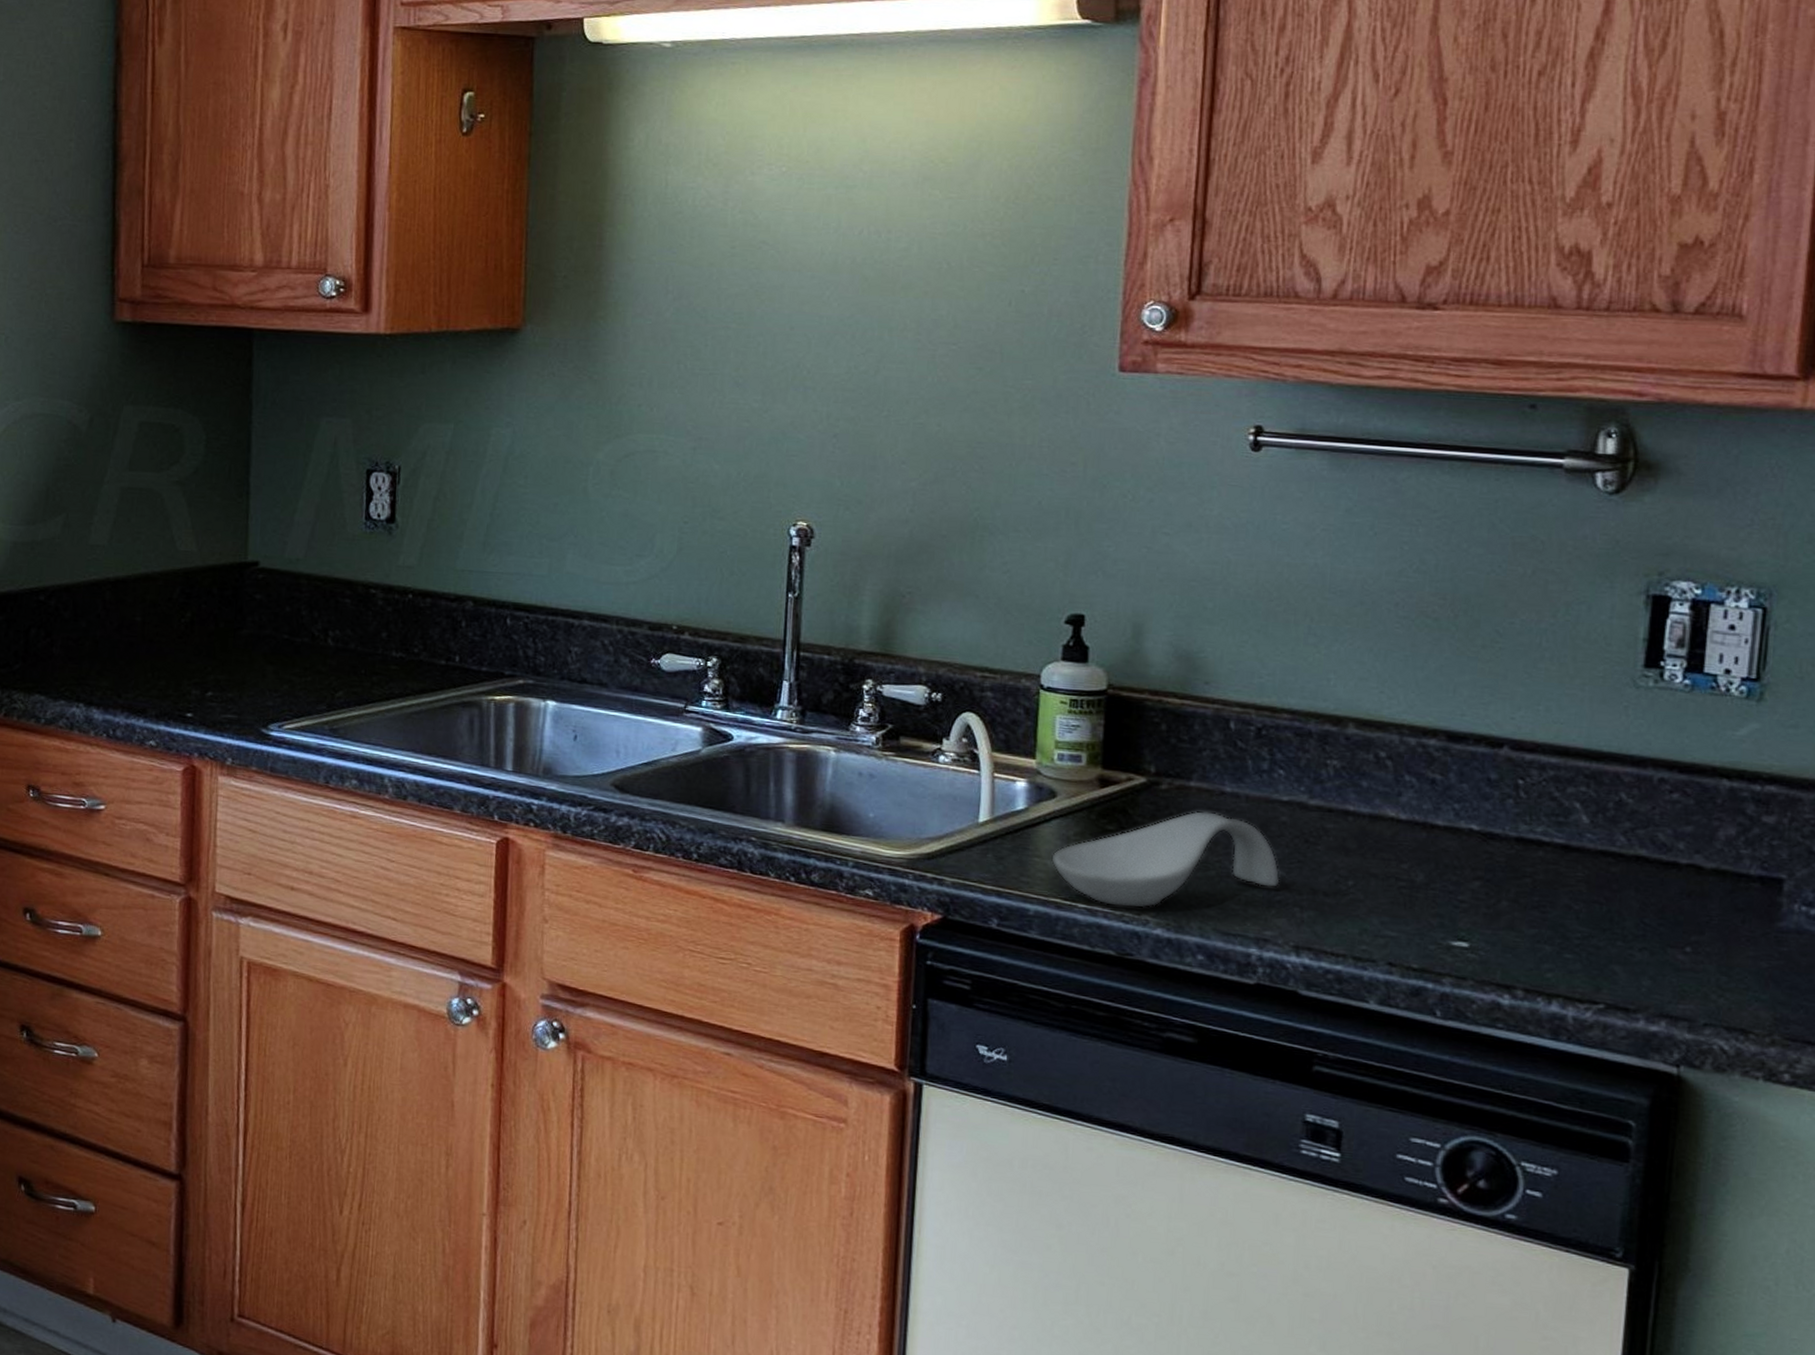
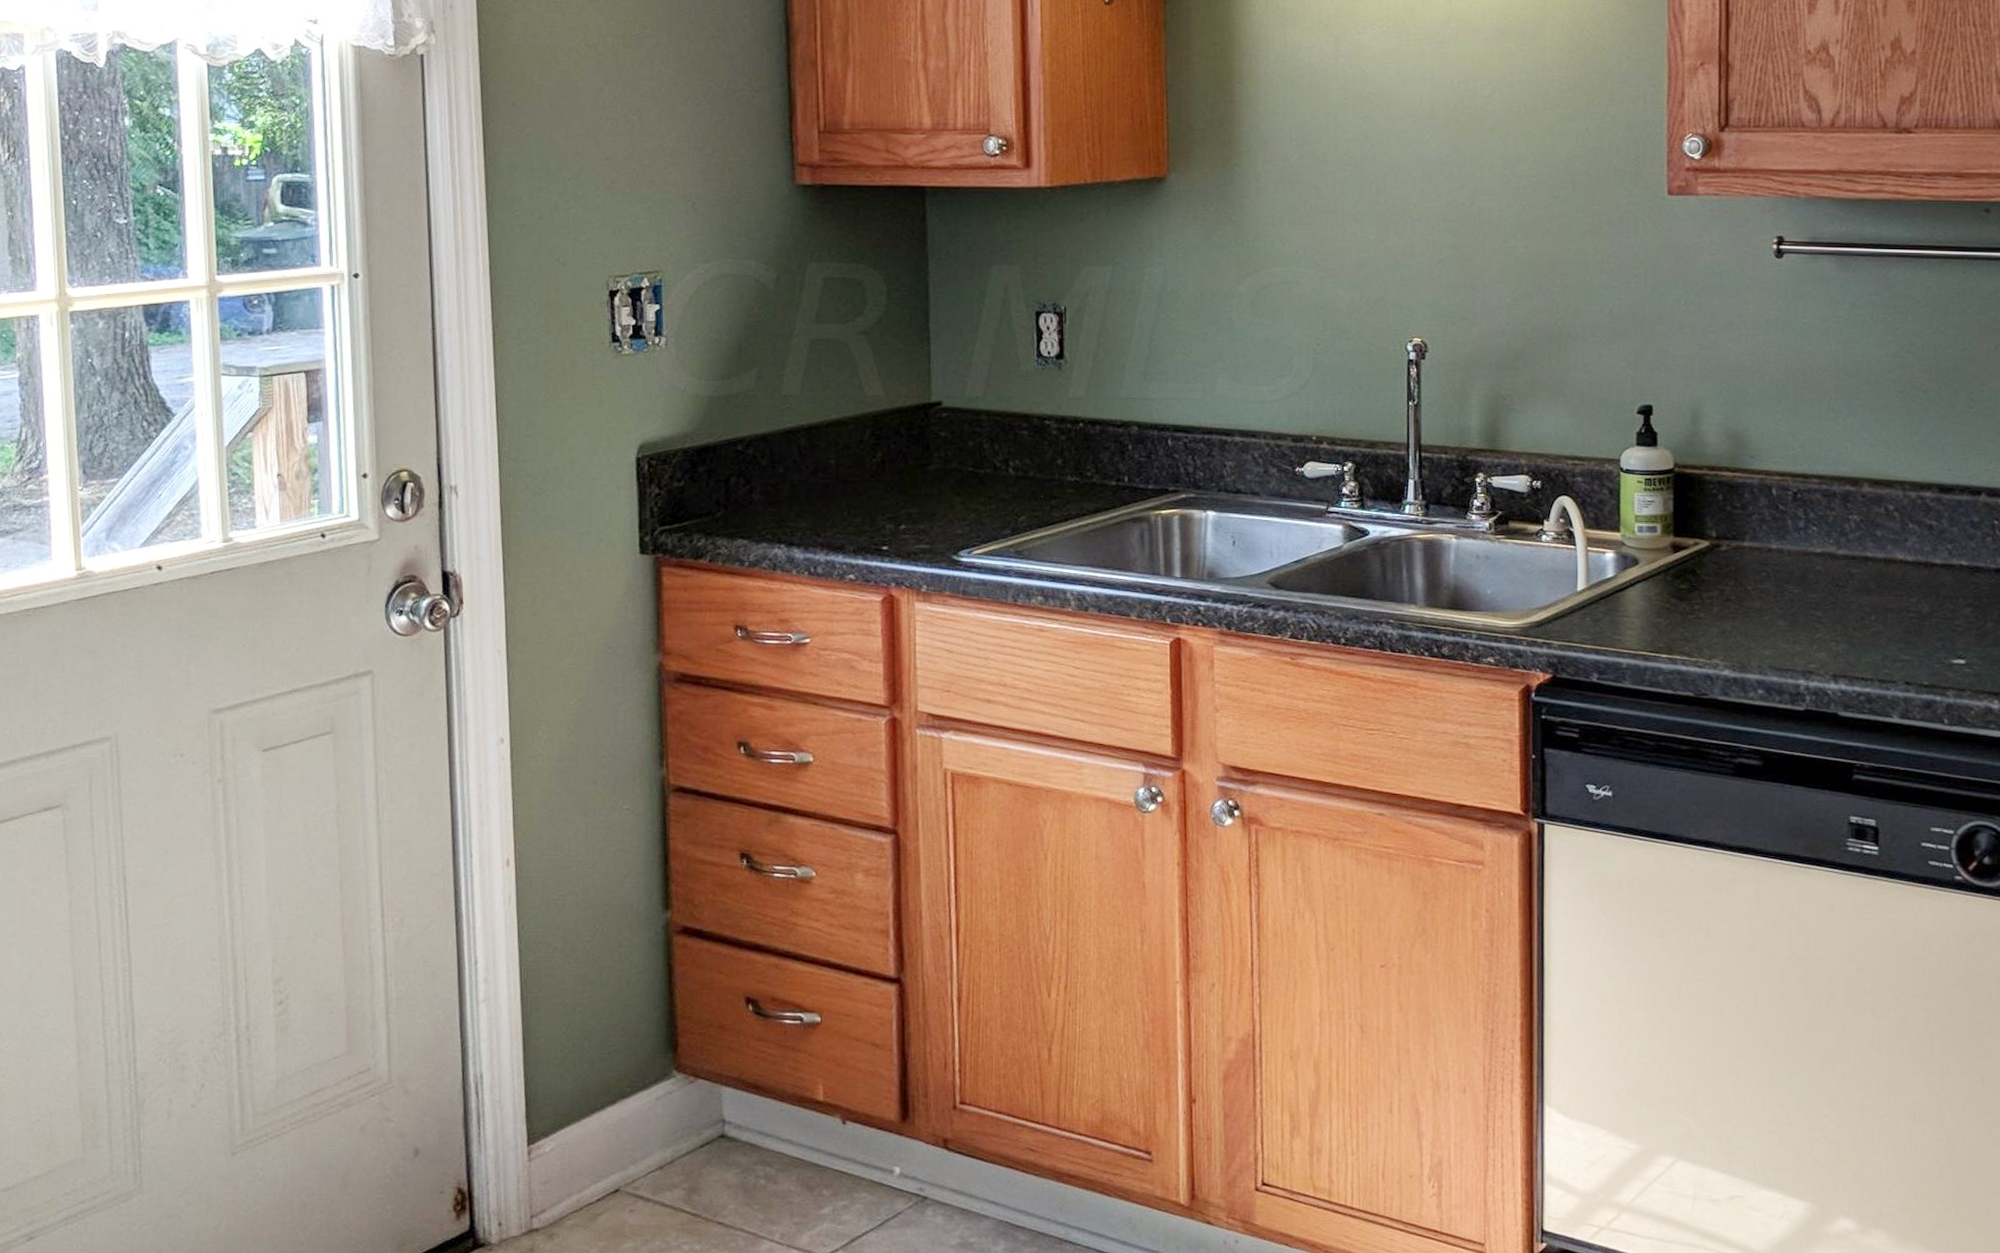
spoon rest: present [1051,810,1280,909] -> none [1638,566,1819,655]

